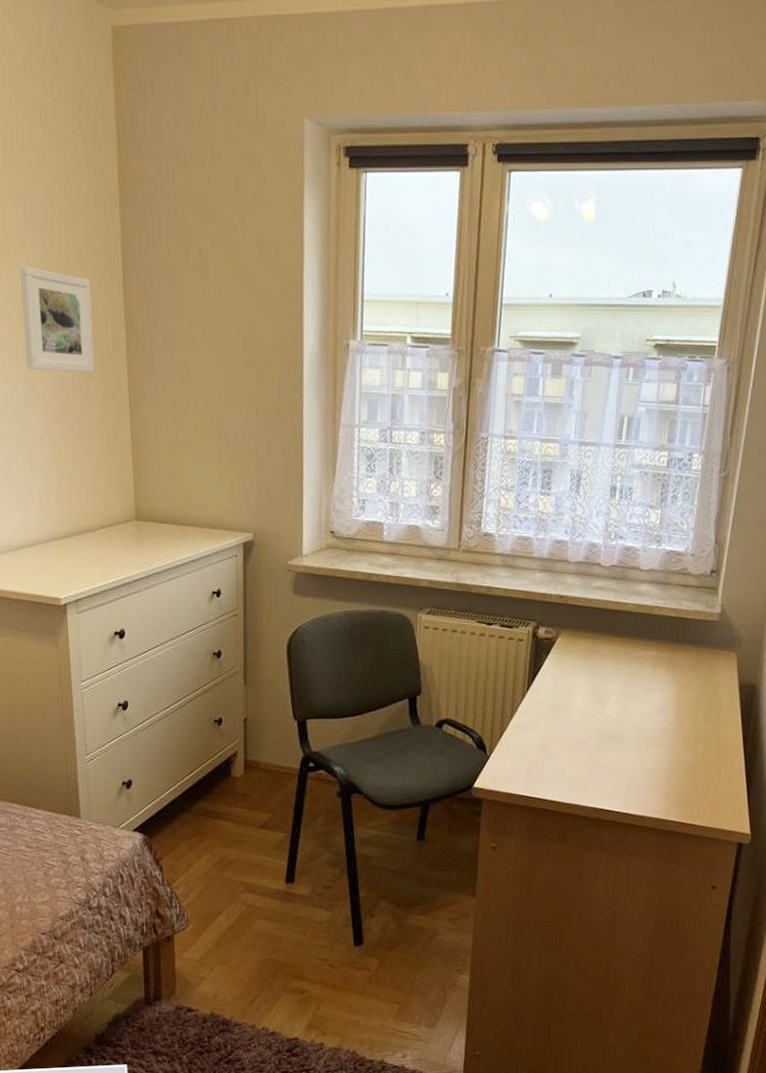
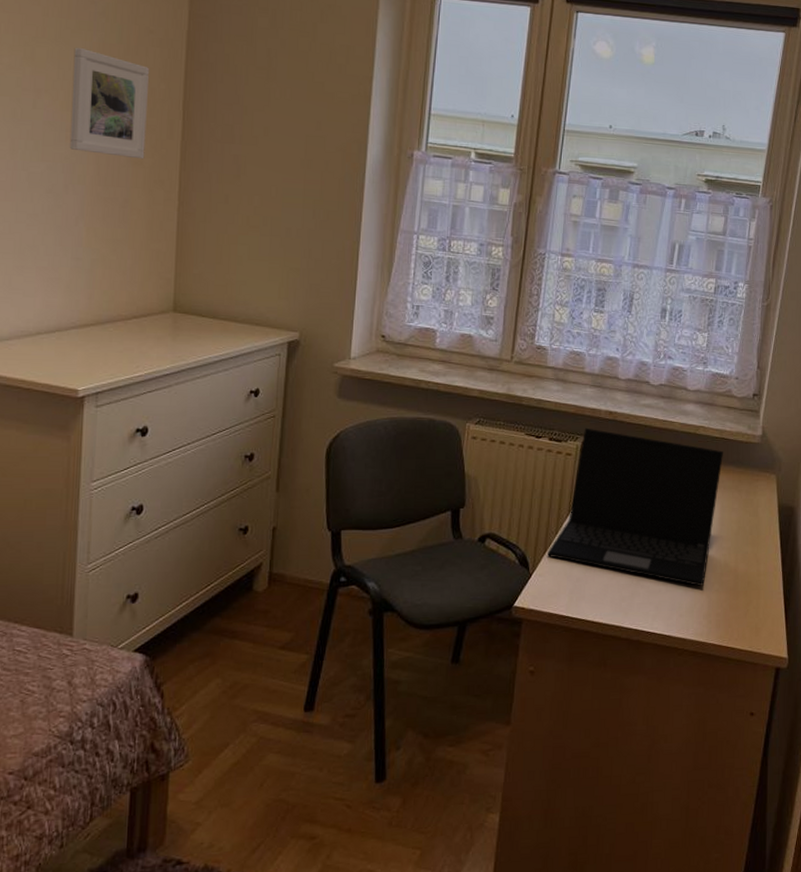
laptop: none [504,613,680,765] -> present [547,427,723,586]

